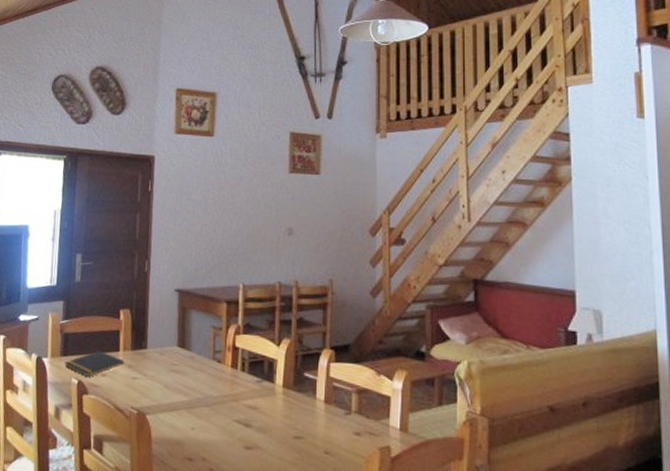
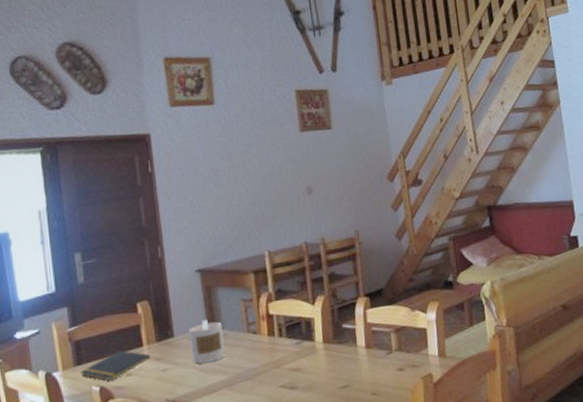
candle: none [159,339,191,381] -> present [189,320,225,364]

